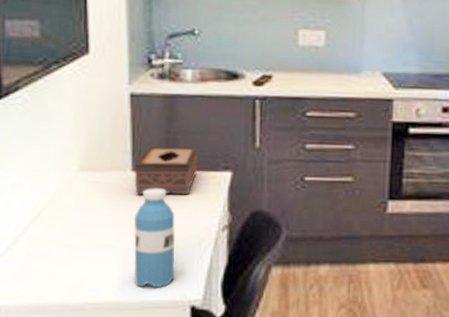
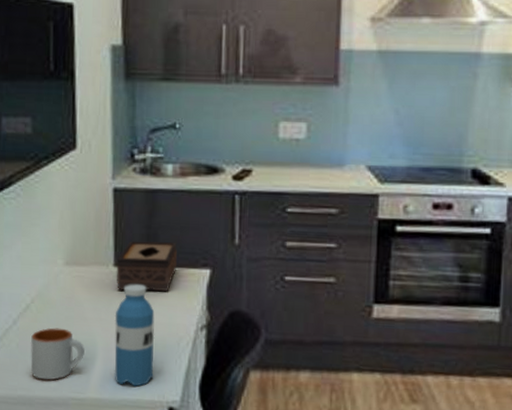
mug: none [43,234,102,287] -> present [31,327,85,380]

